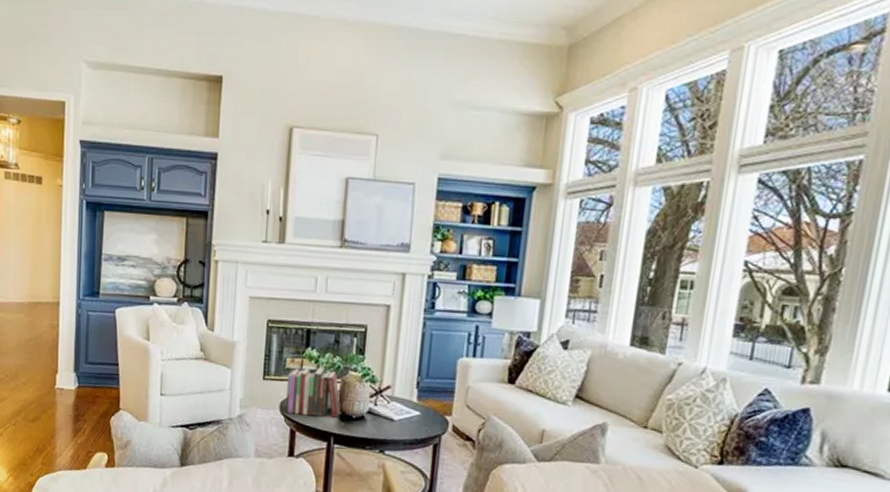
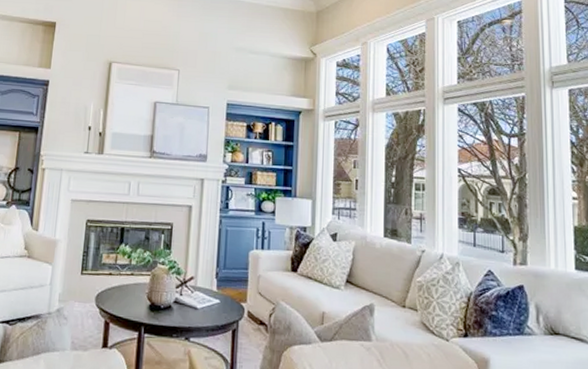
books: present [285,368,342,418] -> none [100,262,151,309]

